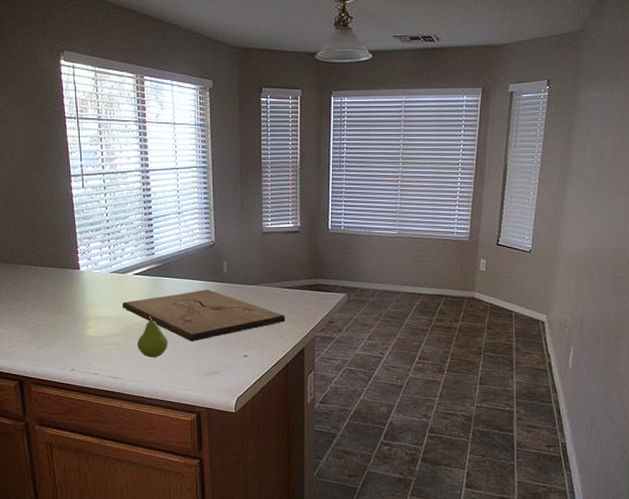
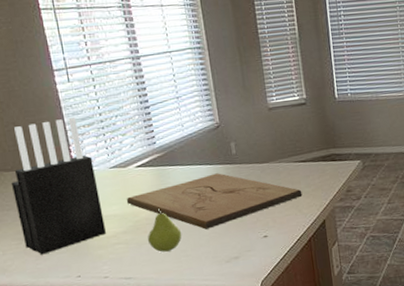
knife block: none [23,221,100,345] -> present [11,117,106,255]

